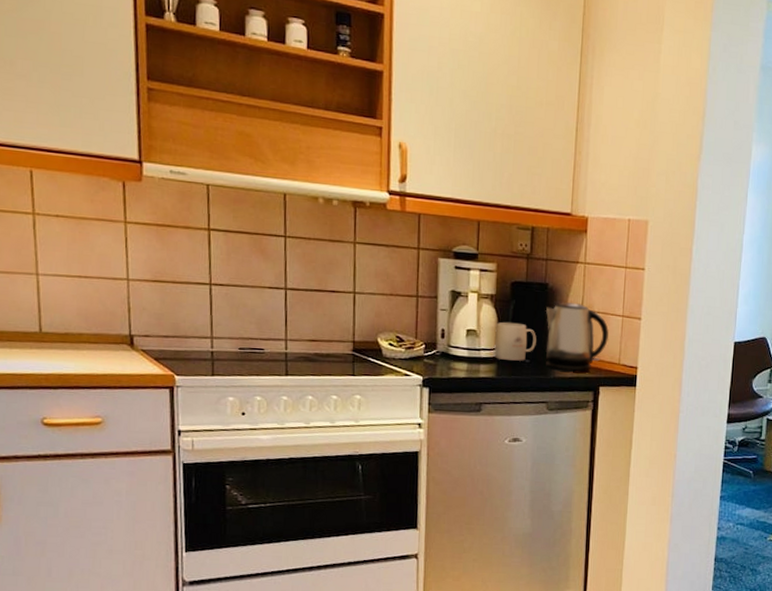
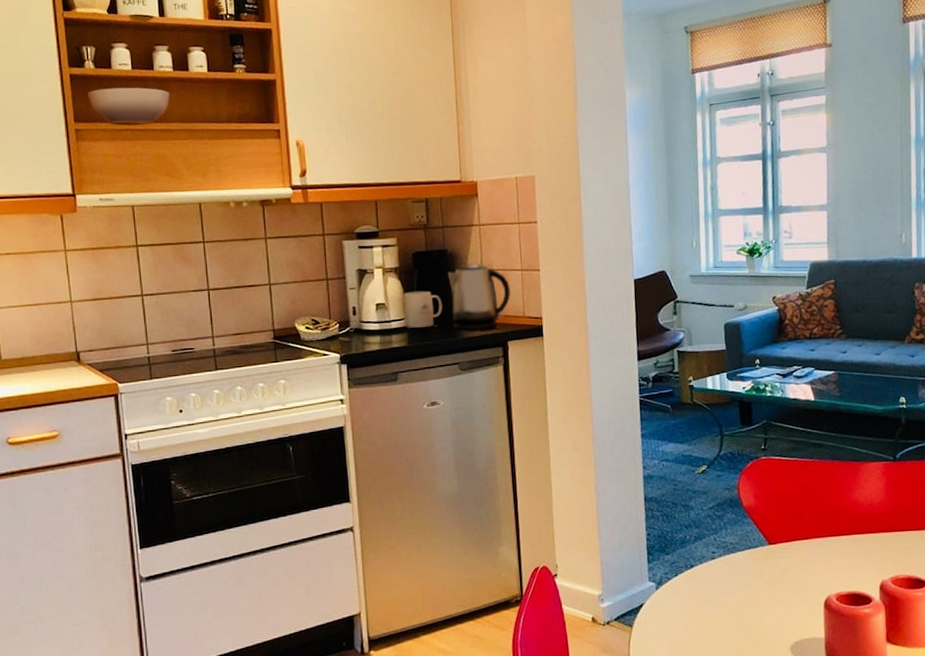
bowl: none [164,46,263,97] -> present [86,87,171,126]

